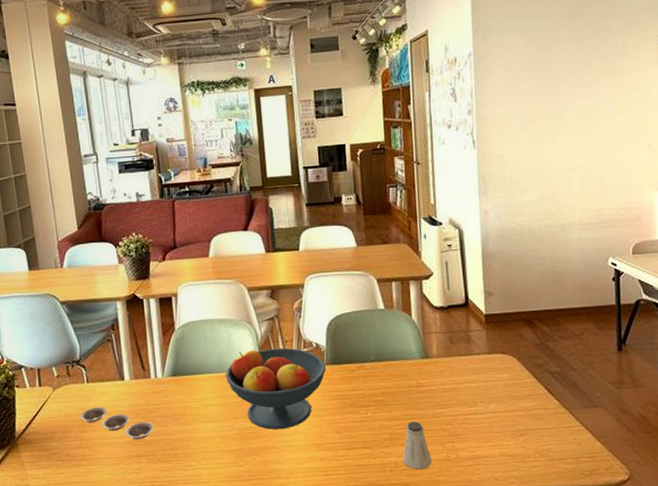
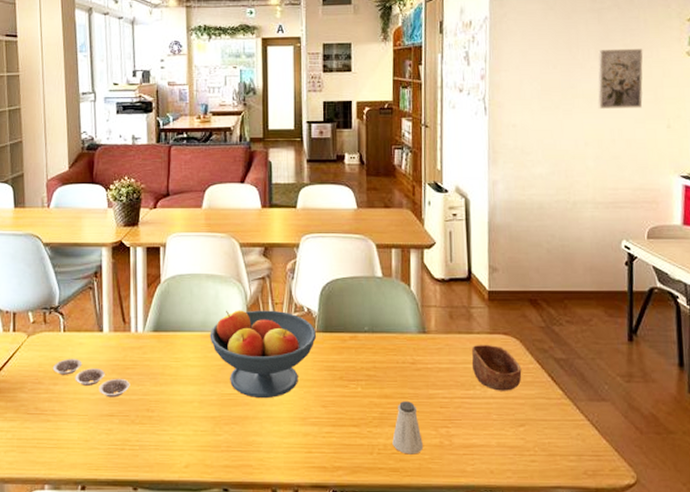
bowl: none [472,364,520,406] -> present [472,345,522,391]
wall art: none [580,73,624,134] -> present [598,48,643,109]

